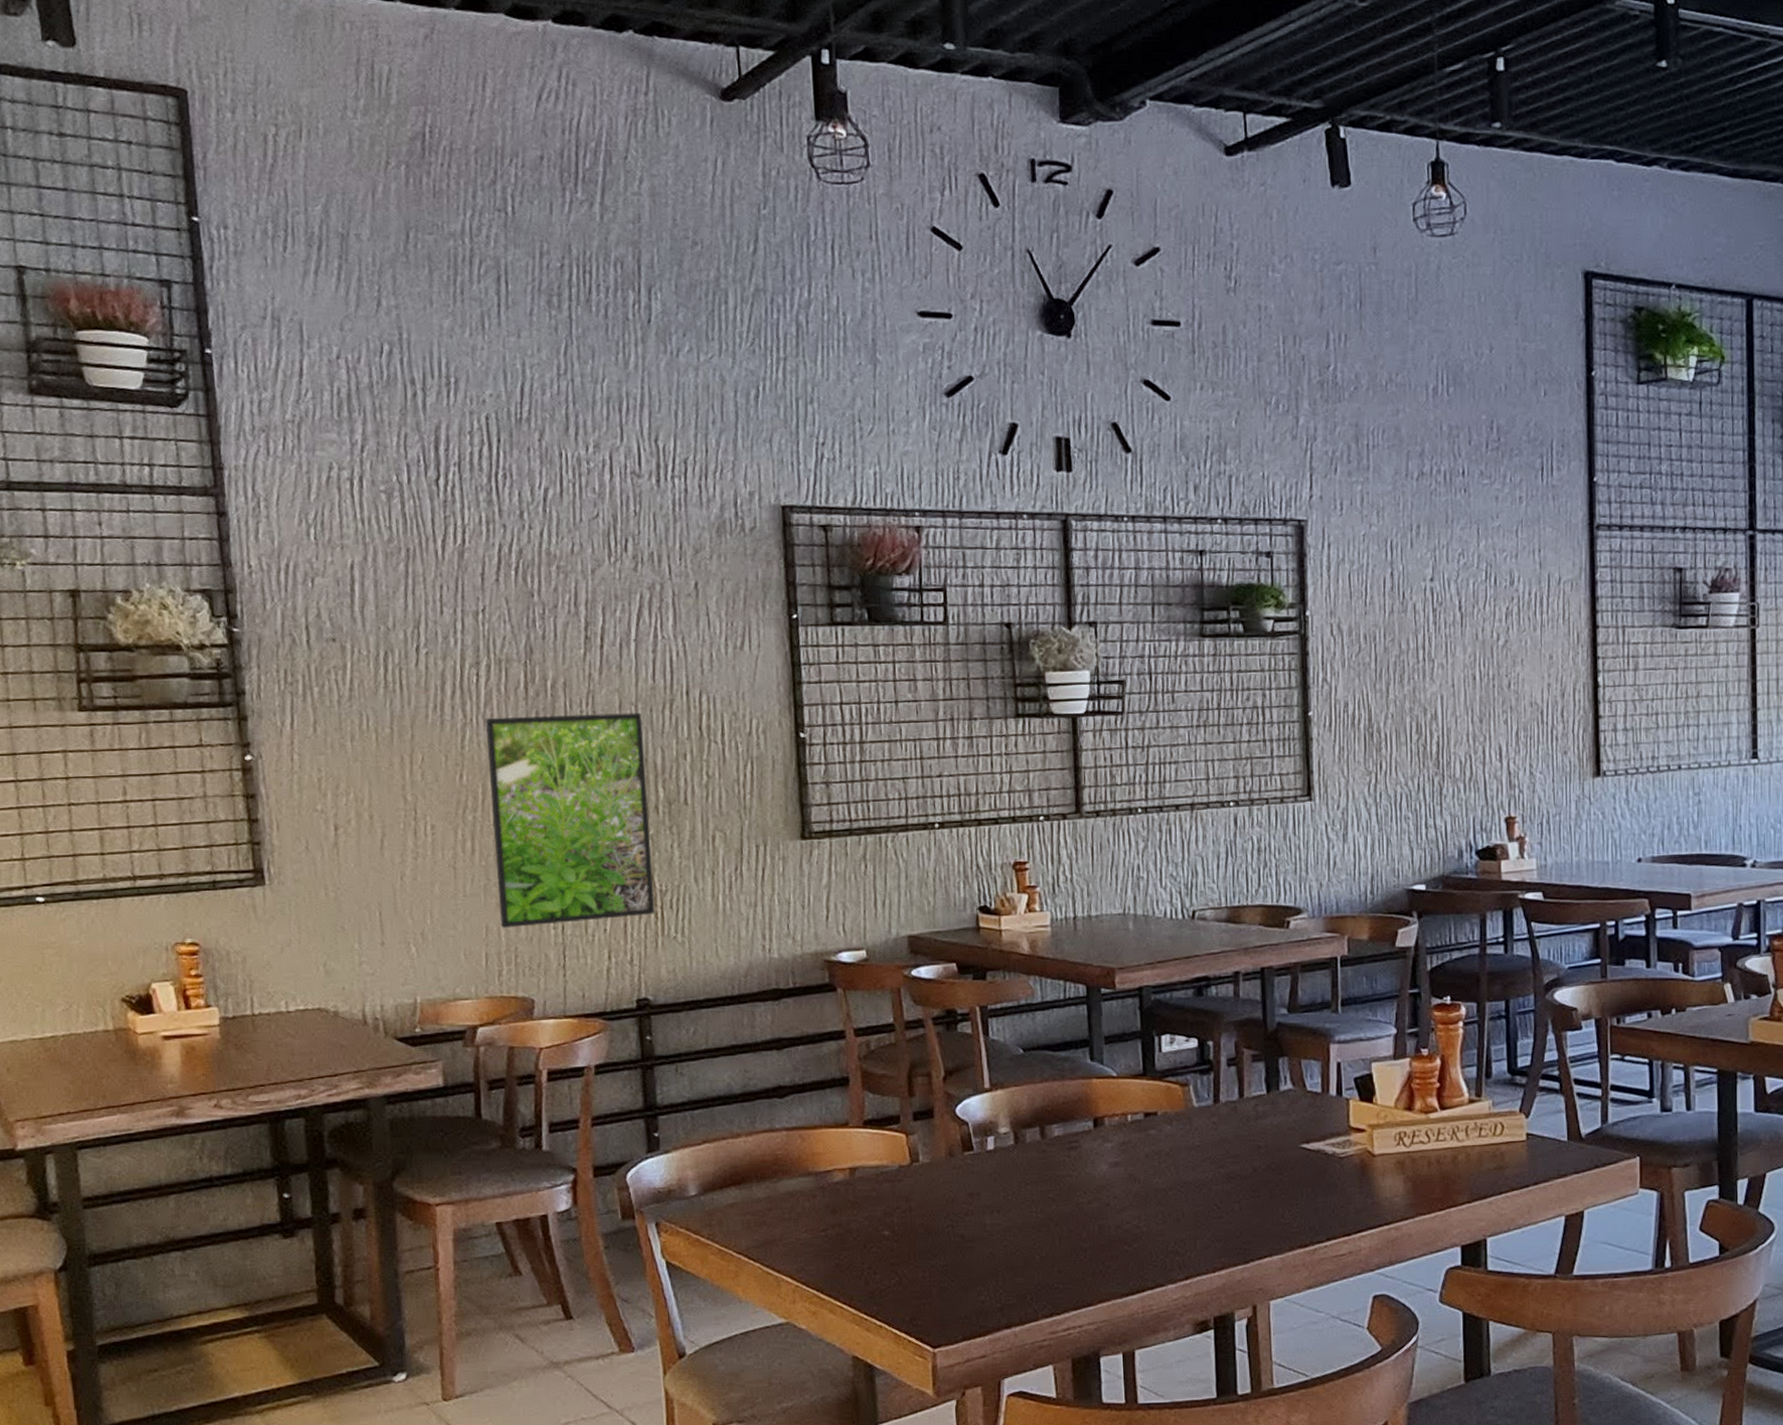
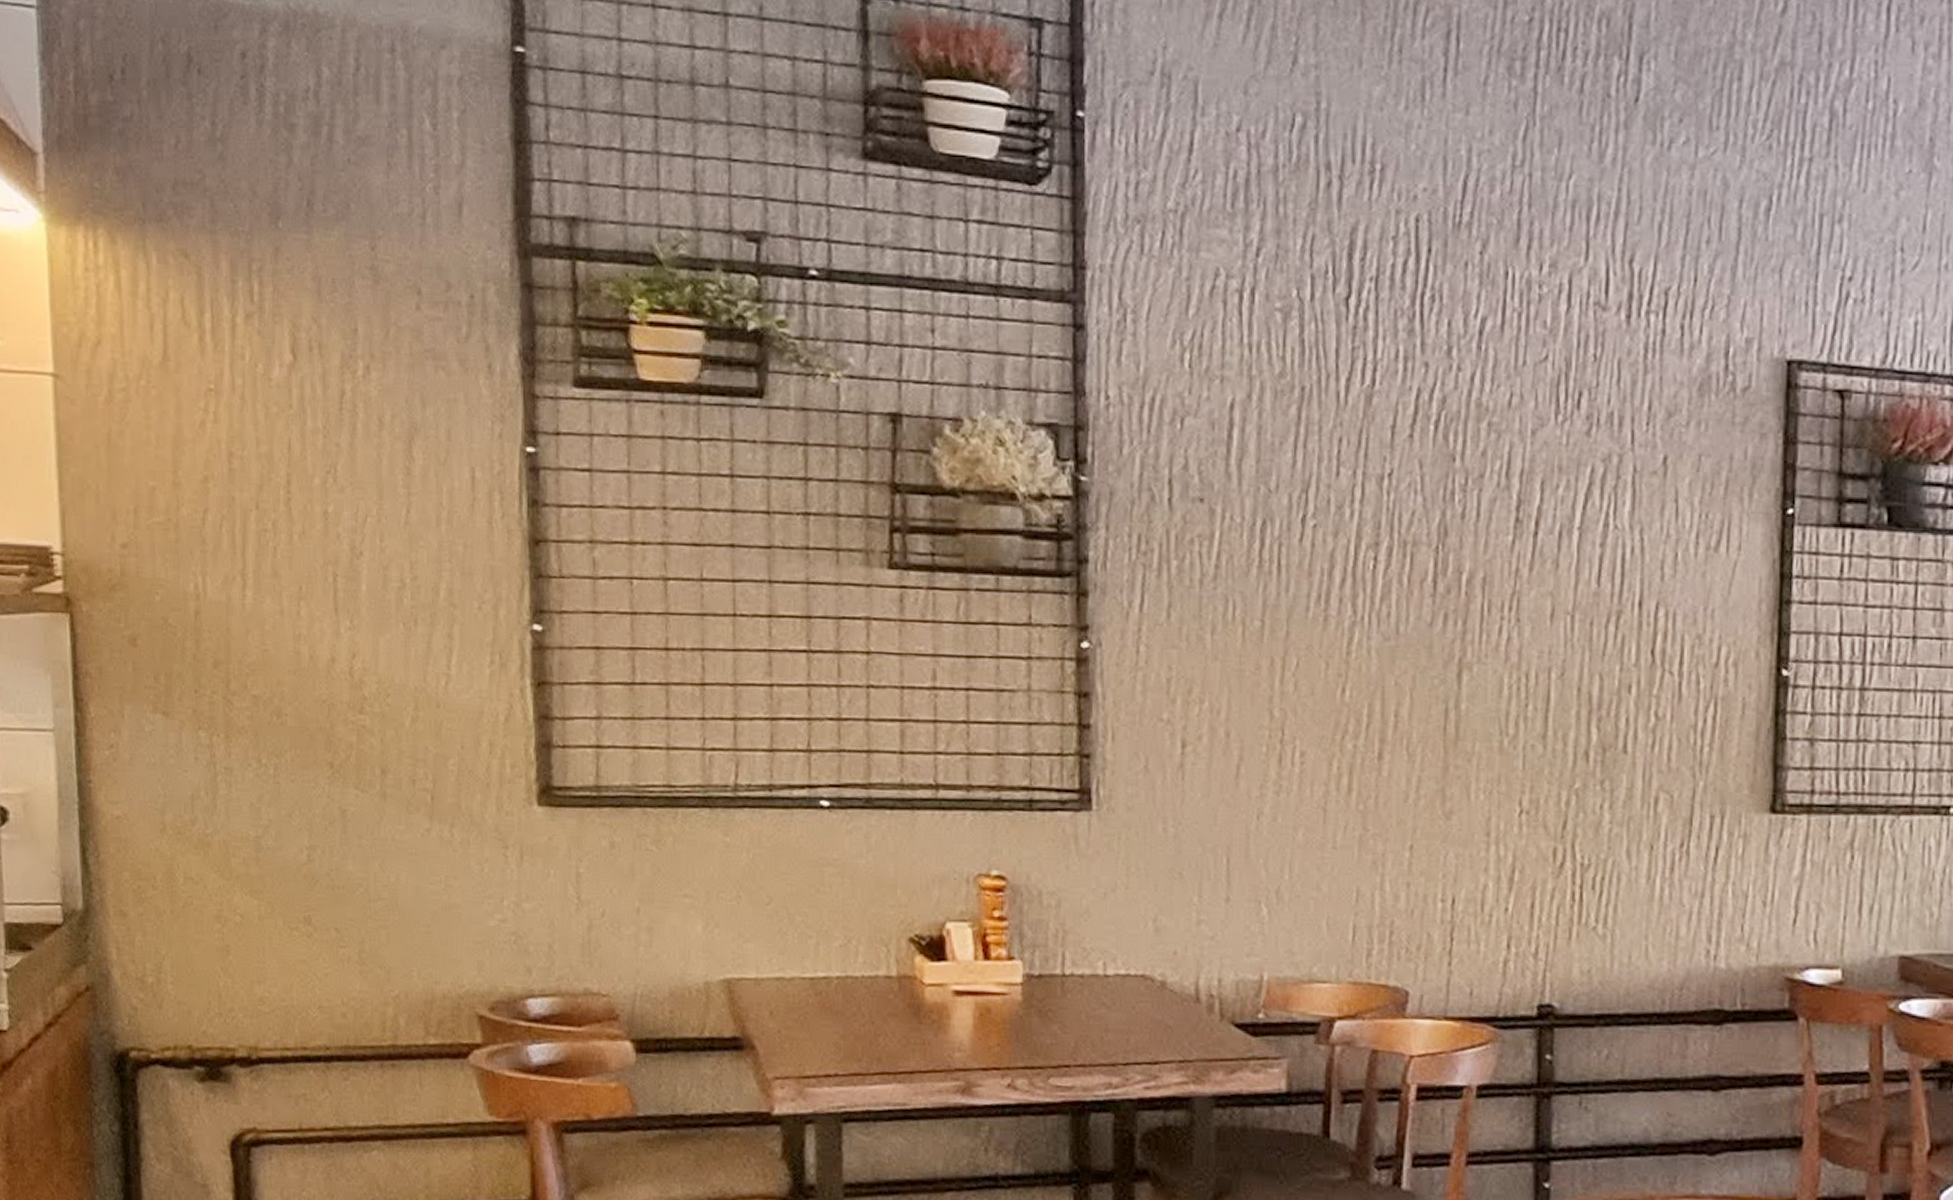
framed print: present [485,712,655,928] -> none [1375,617,1579,895]

